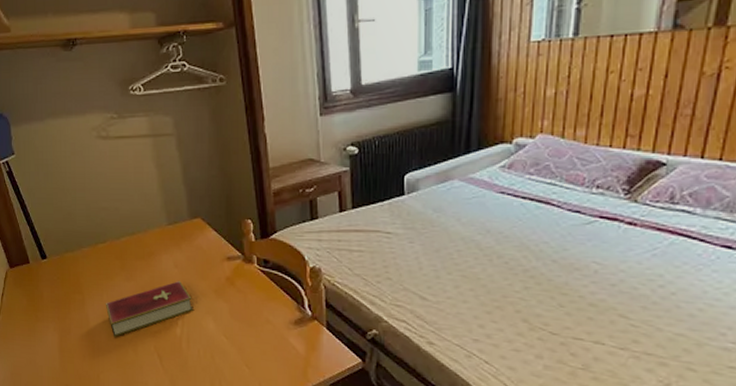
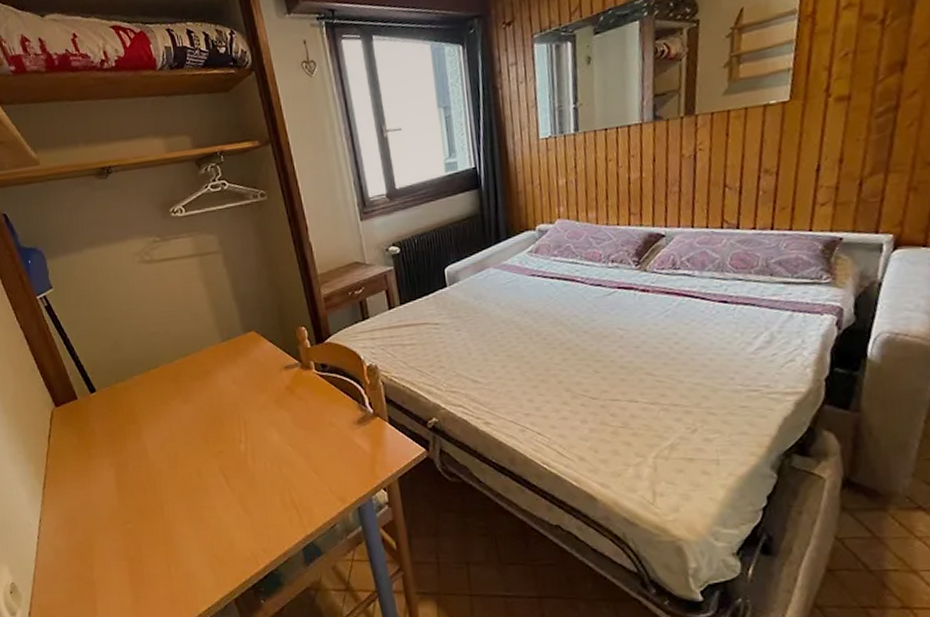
hardcover book: present [105,281,193,337] -> none [163,396,256,463]

